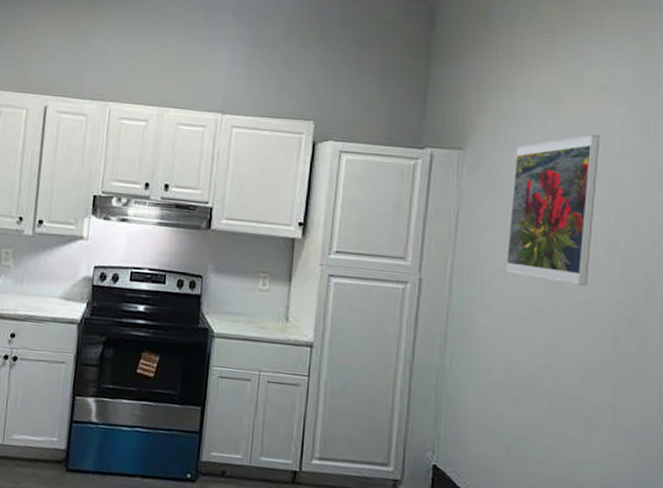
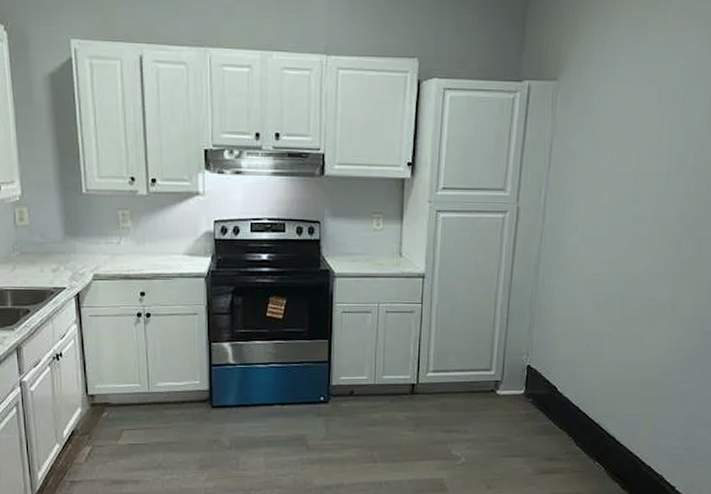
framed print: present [505,134,600,286] -> none [591,58,680,202]

